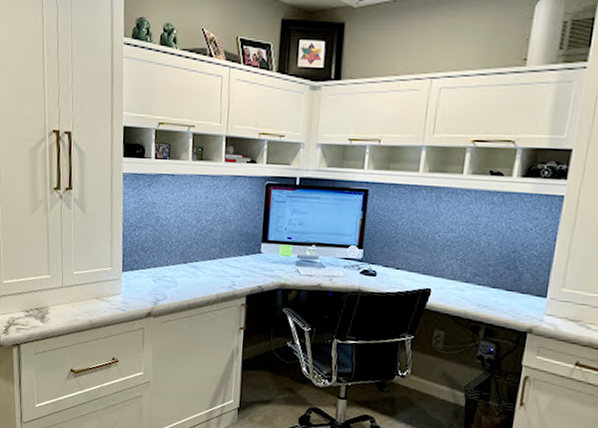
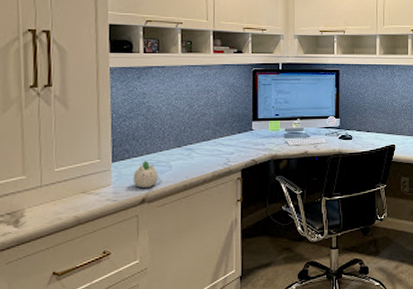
succulent planter: none [140,273,164,302] -> present [133,160,158,189]

